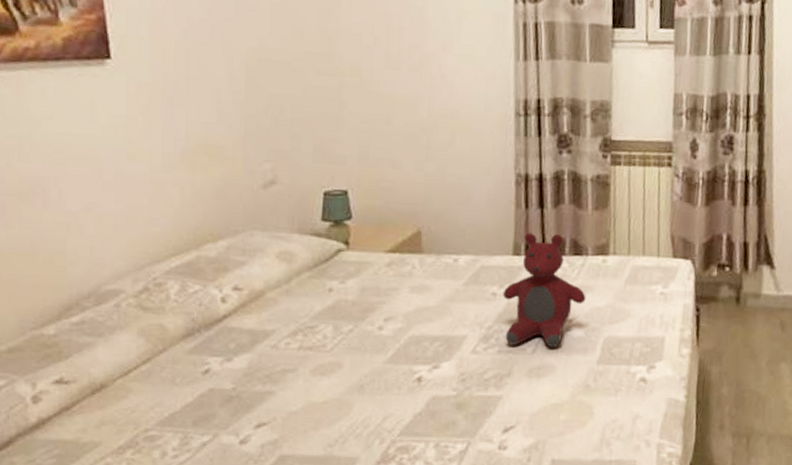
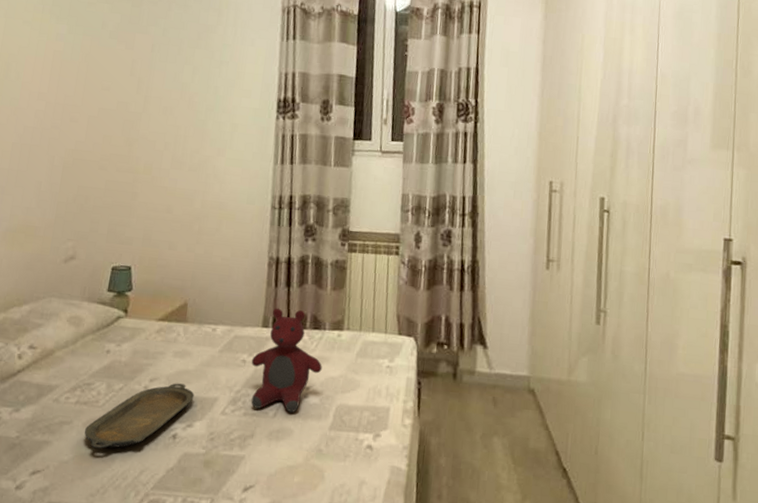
serving tray: none [312,321,439,397] -> present [84,383,194,449]

